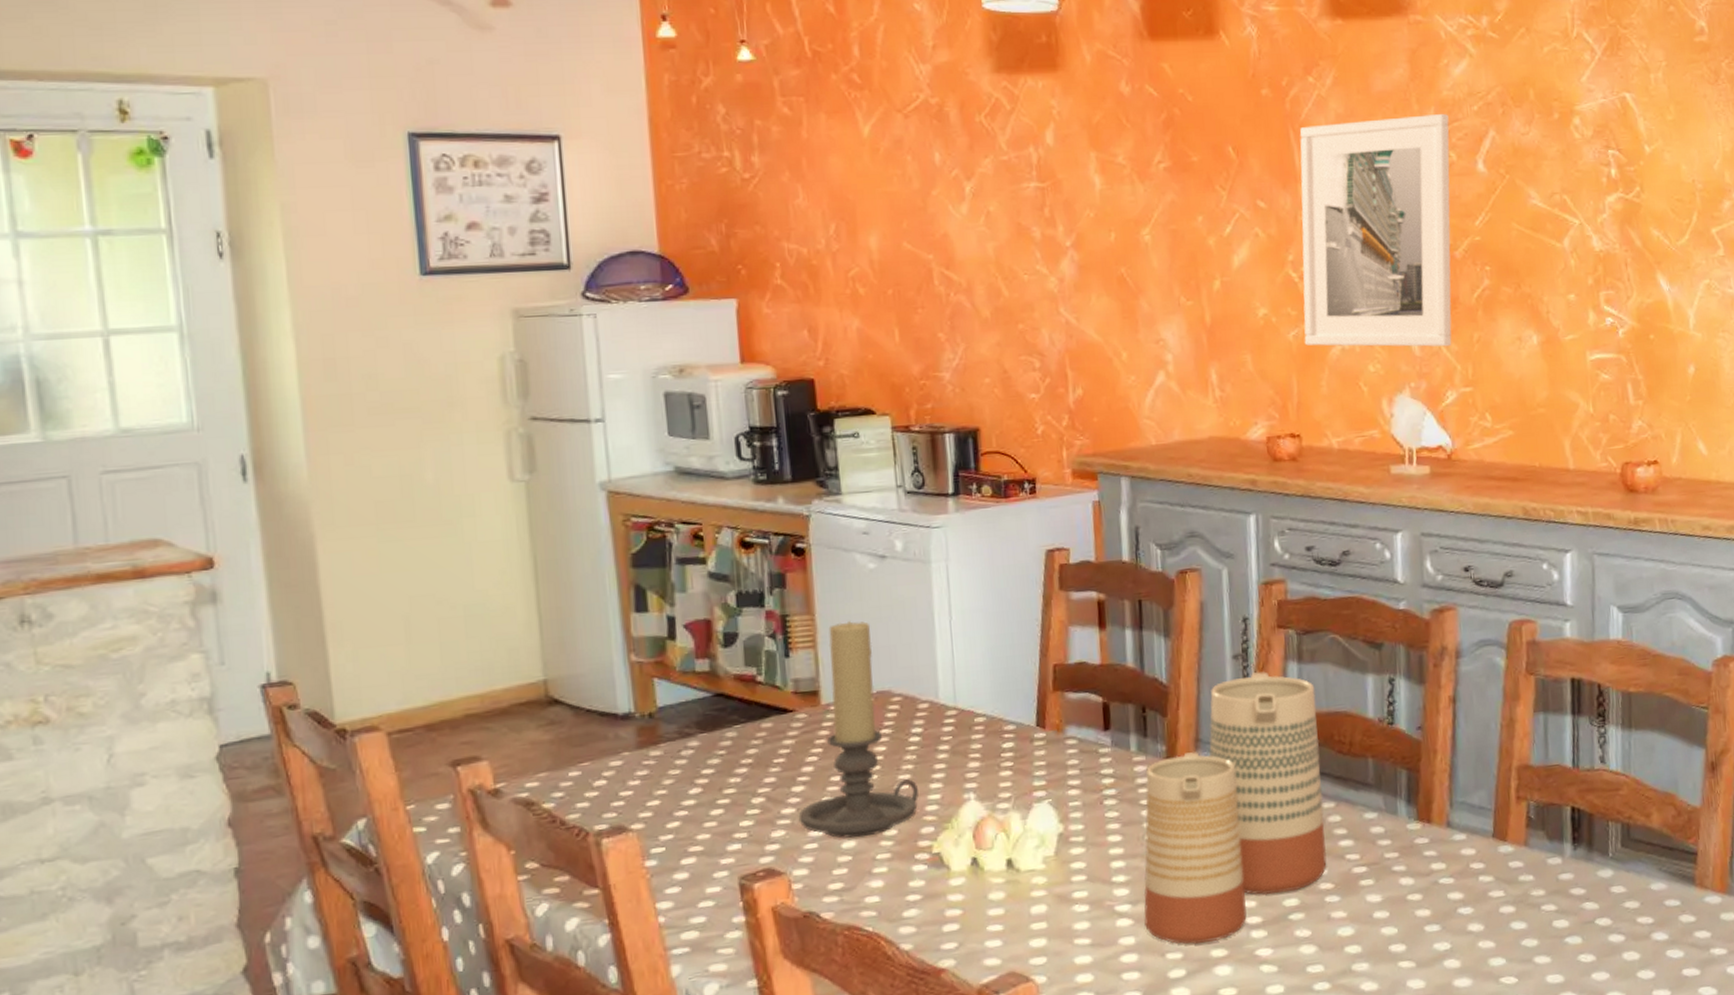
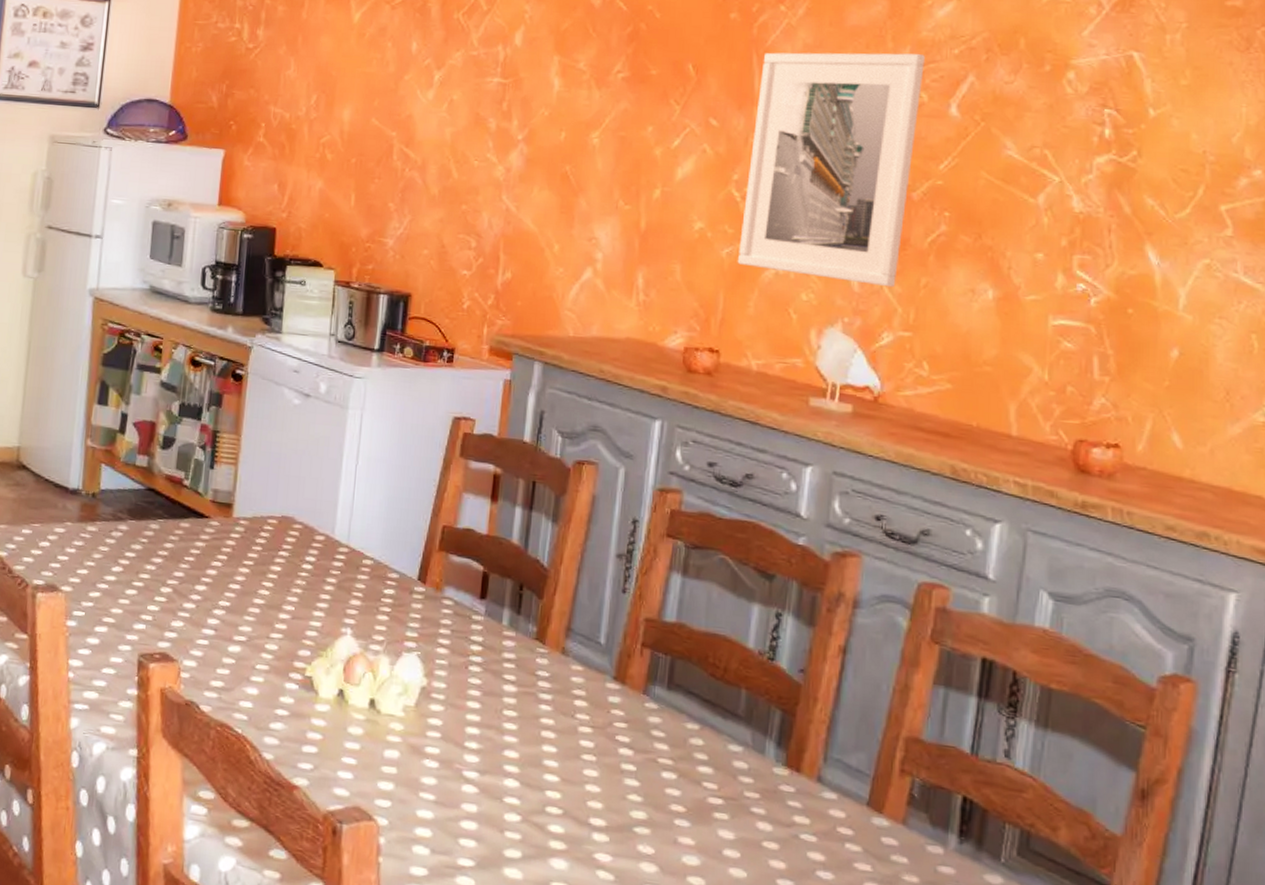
candle holder: present [798,620,919,838] -> none [196,446,302,646]
vase: present [1144,671,1327,944] -> none [489,575,696,833]

